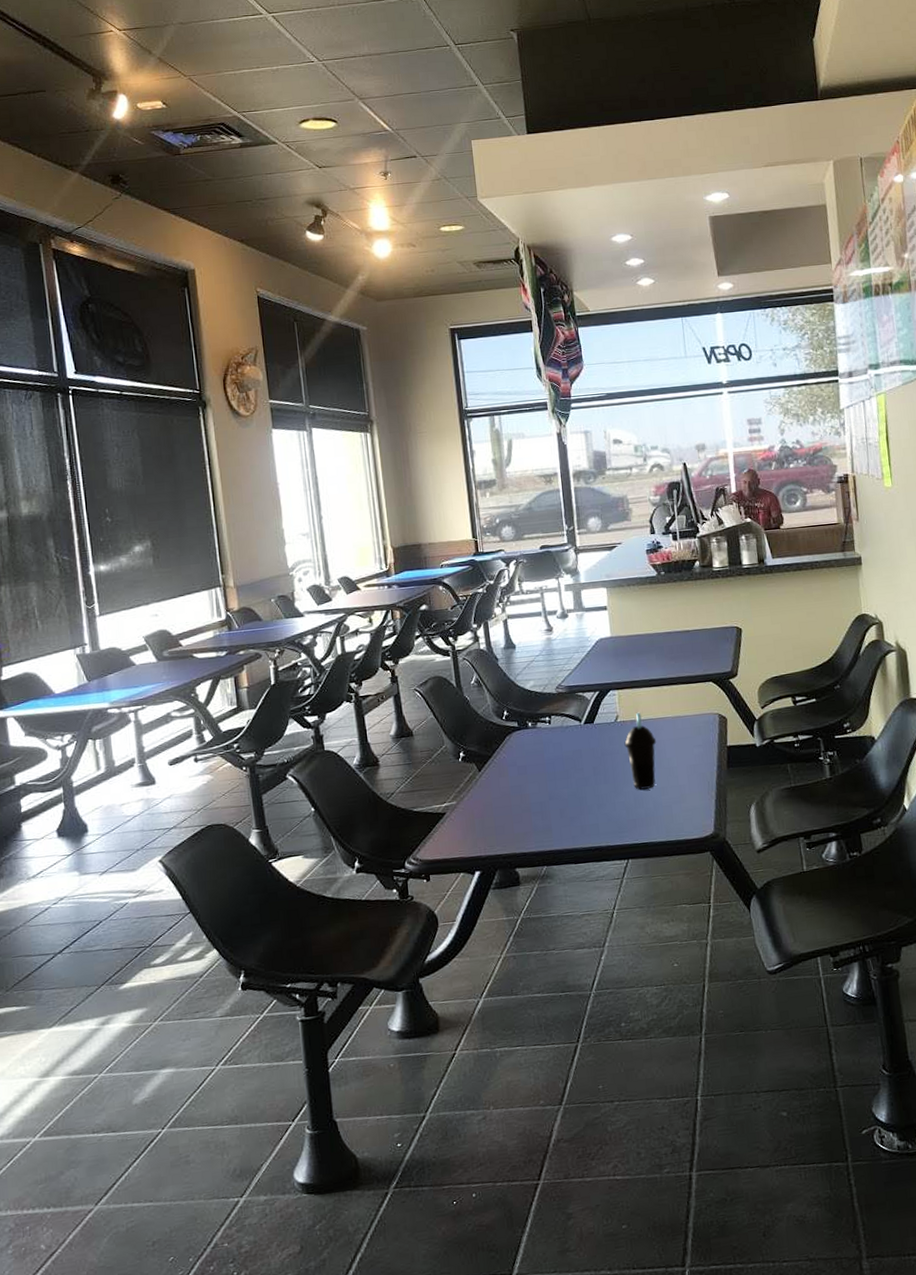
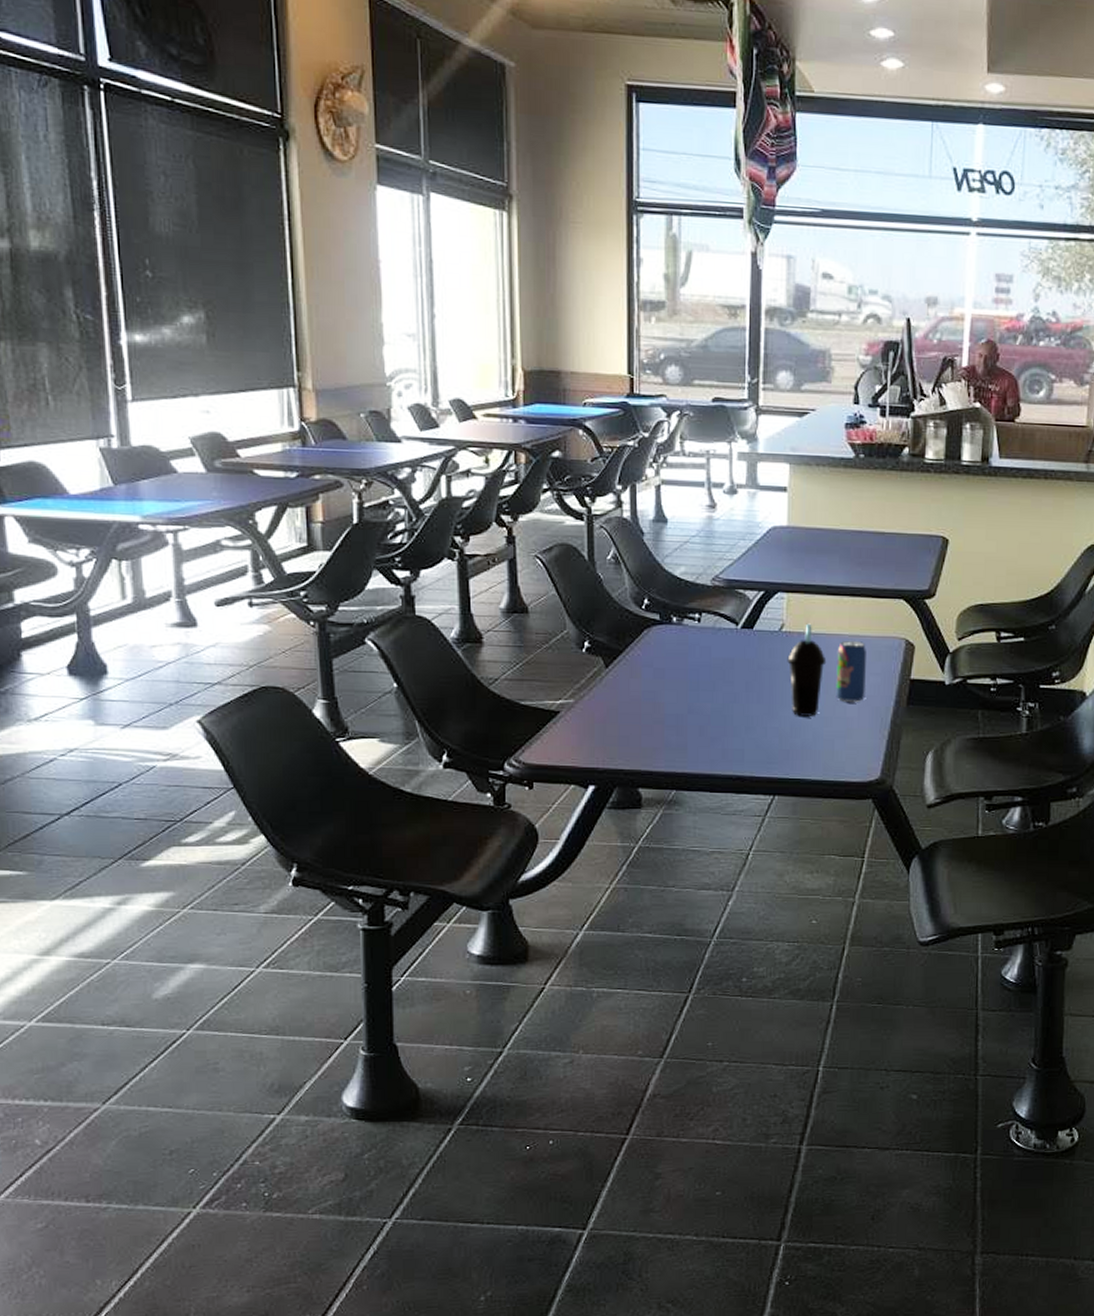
beverage can: none [664,720,692,773] -> present [836,640,866,702]

